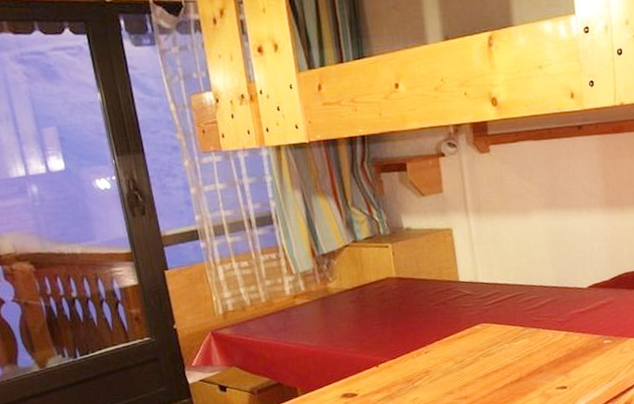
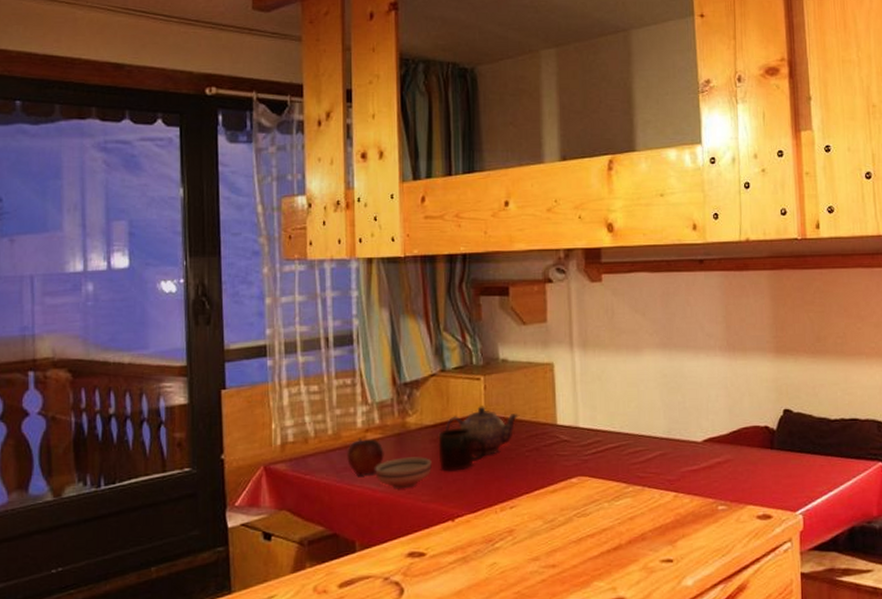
fruit: none [280,303,313,335] -> present [347,438,384,476]
bowl: none [306,316,355,343] -> present [375,457,432,488]
mug: none [357,289,401,326] -> present [438,428,487,470]
teapot: none [362,269,426,311] -> present [445,406,520,455]

